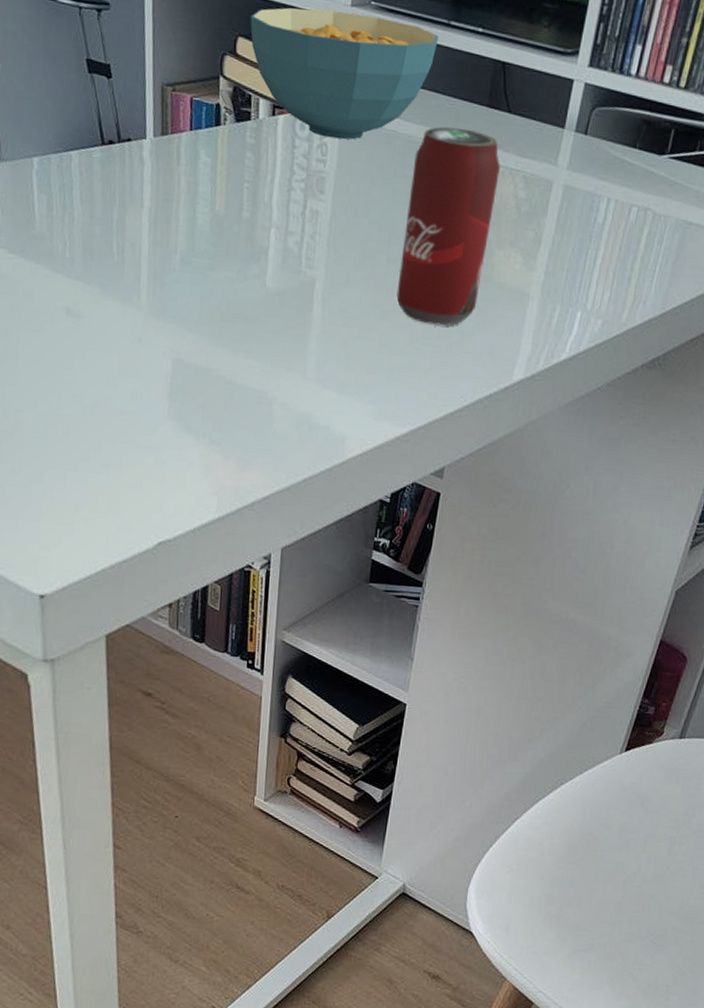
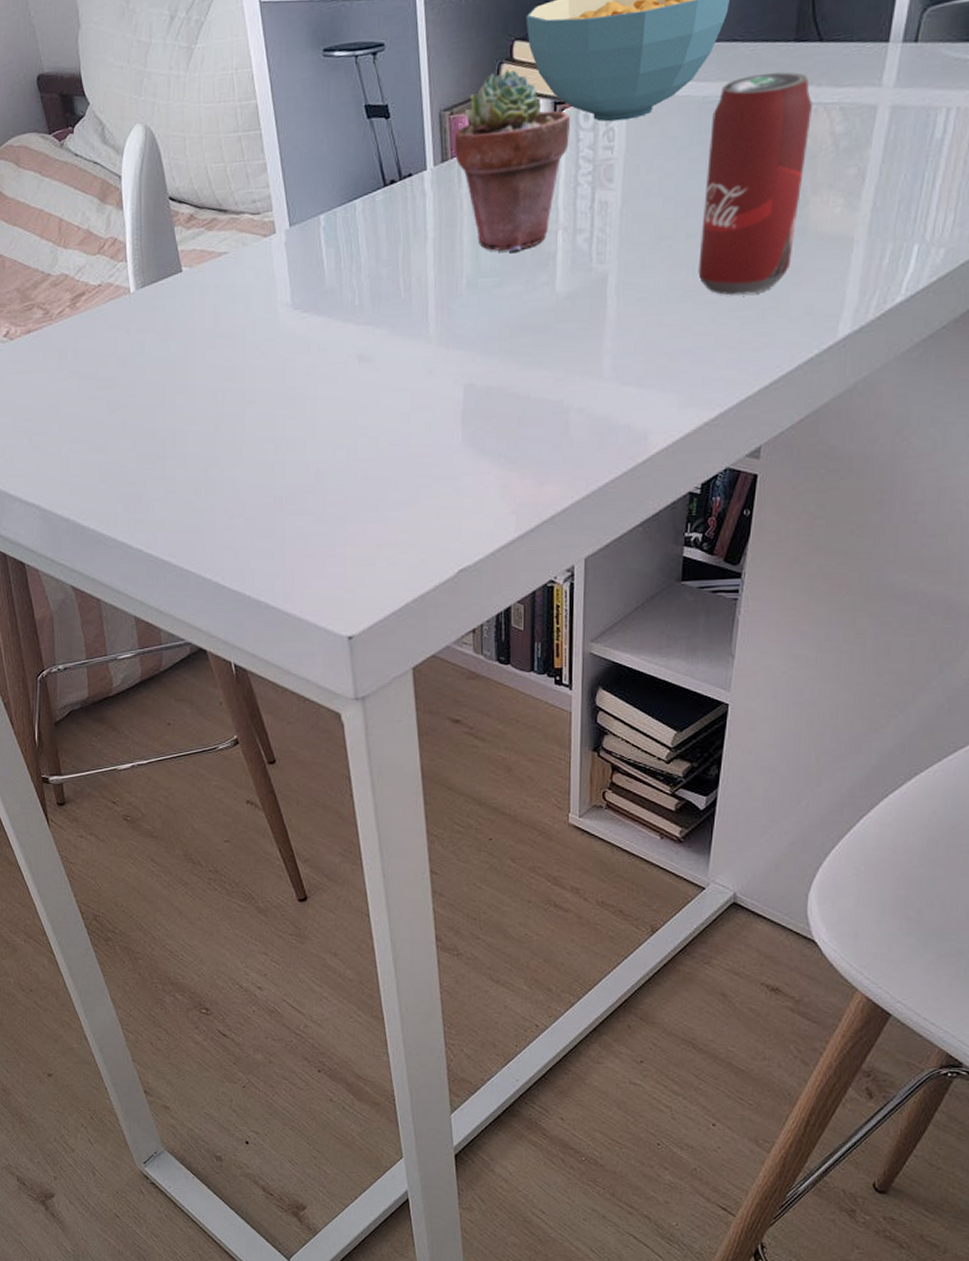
potted succulent: none [174,61,287,240] -> present [454,69,570,252]

